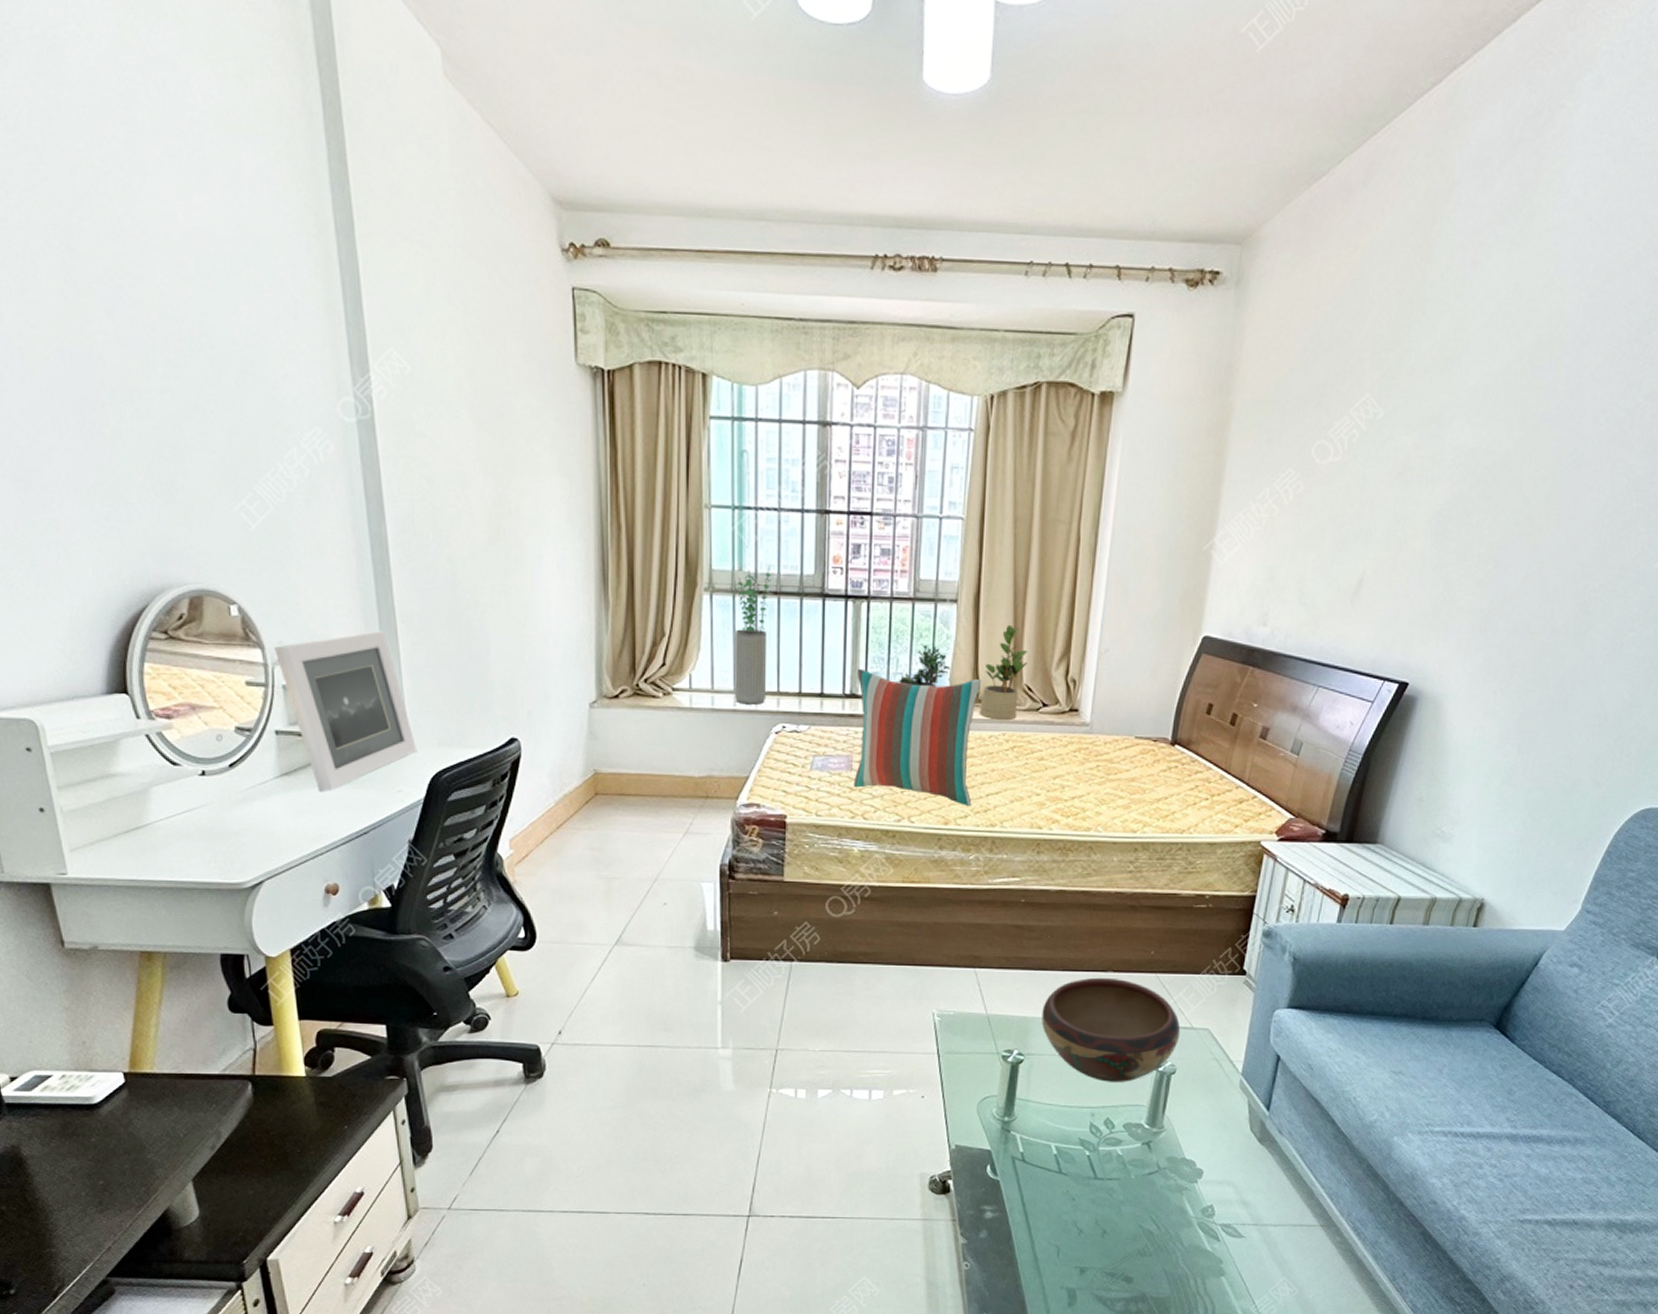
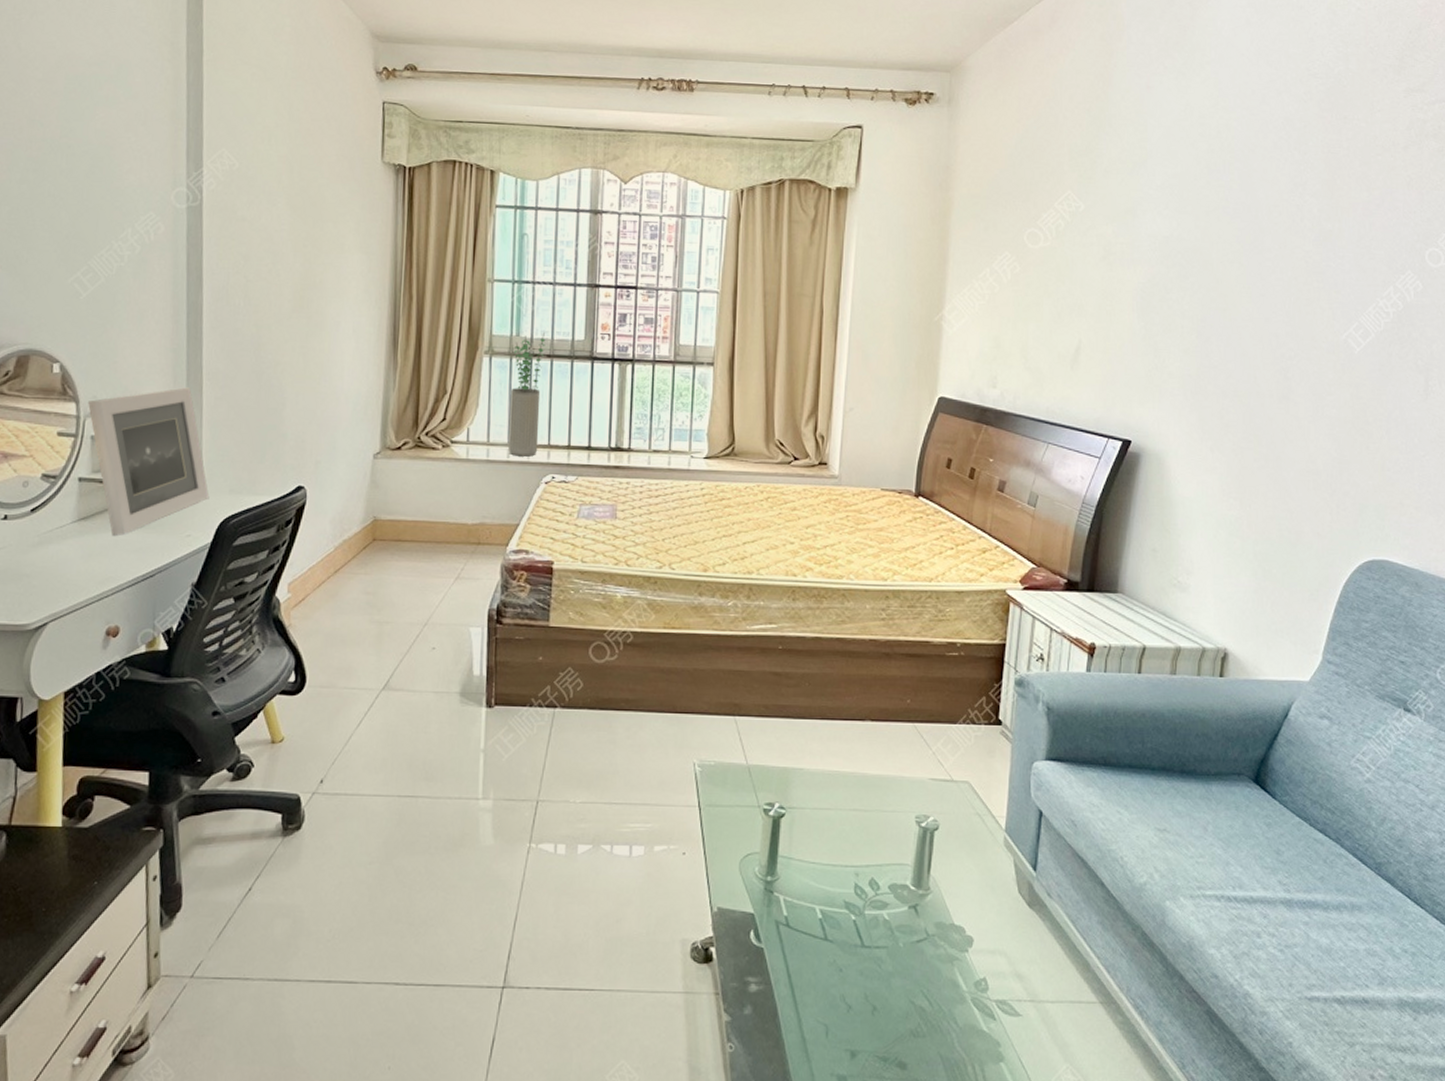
pillow: present [853,668,982,806] -> none [617,424,737,553]
succulent plant: present [900,644,951,687] -> none [661,403,709,442]
potted plant: present [979,624,1028,720] -> none [735,385,779,472]
decorative bowl: present [1041,977,1181,1082] -> none [802,726,941,839]

